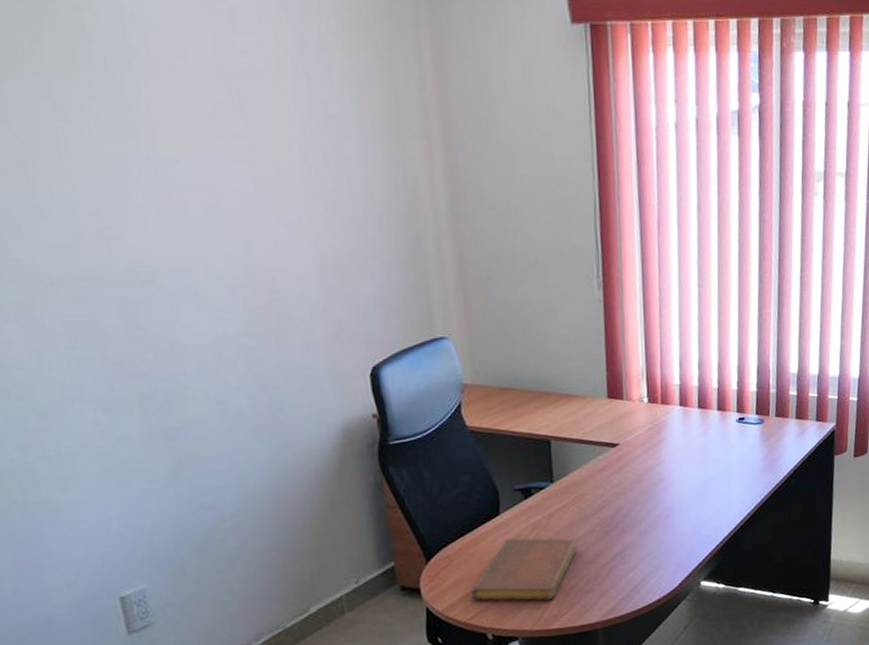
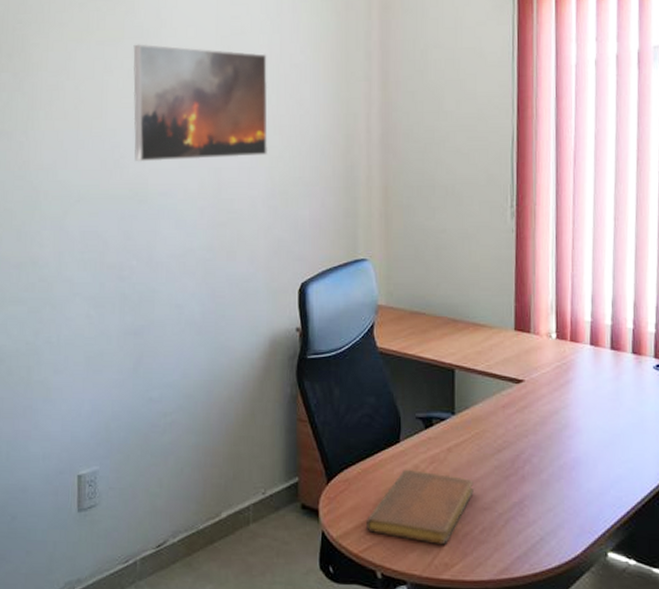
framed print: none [94,79,311,235] -> present [133,44,269,162]

